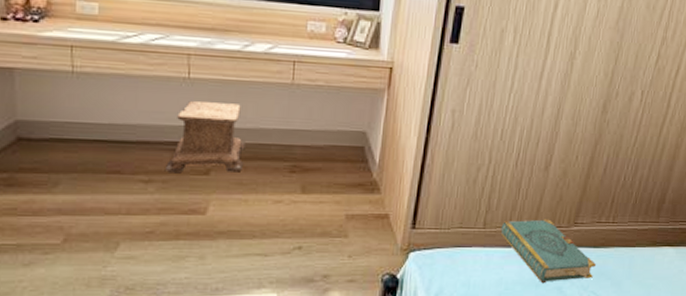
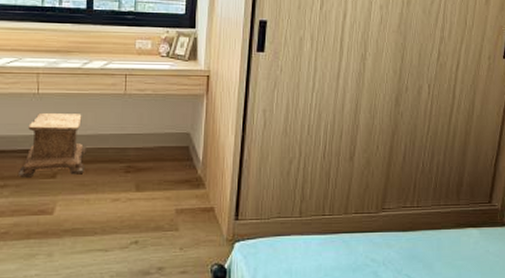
book: present [500,219,597,284] -> none [315,206,407,269]

